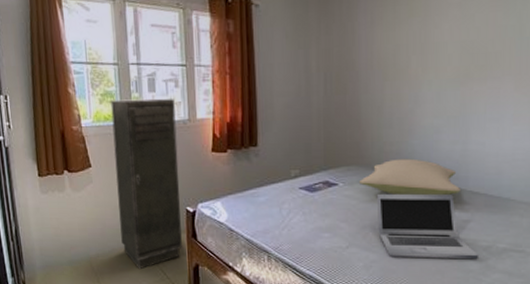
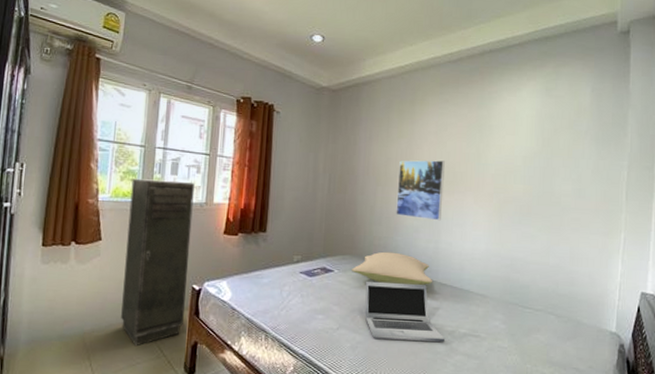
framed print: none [410,40,473,117] -> present [396,160,445,221]

